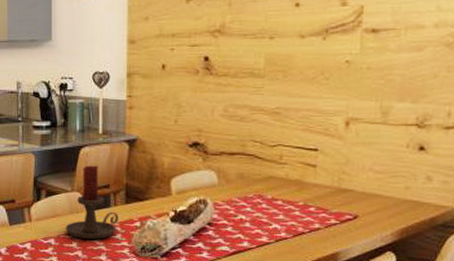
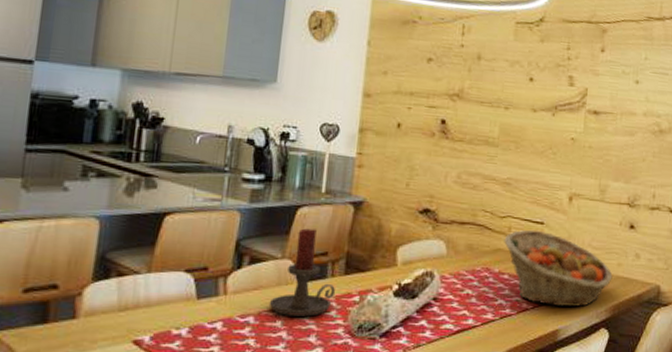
fruit basket: none [276,156,399,231] -> present [504,229,613,307]

